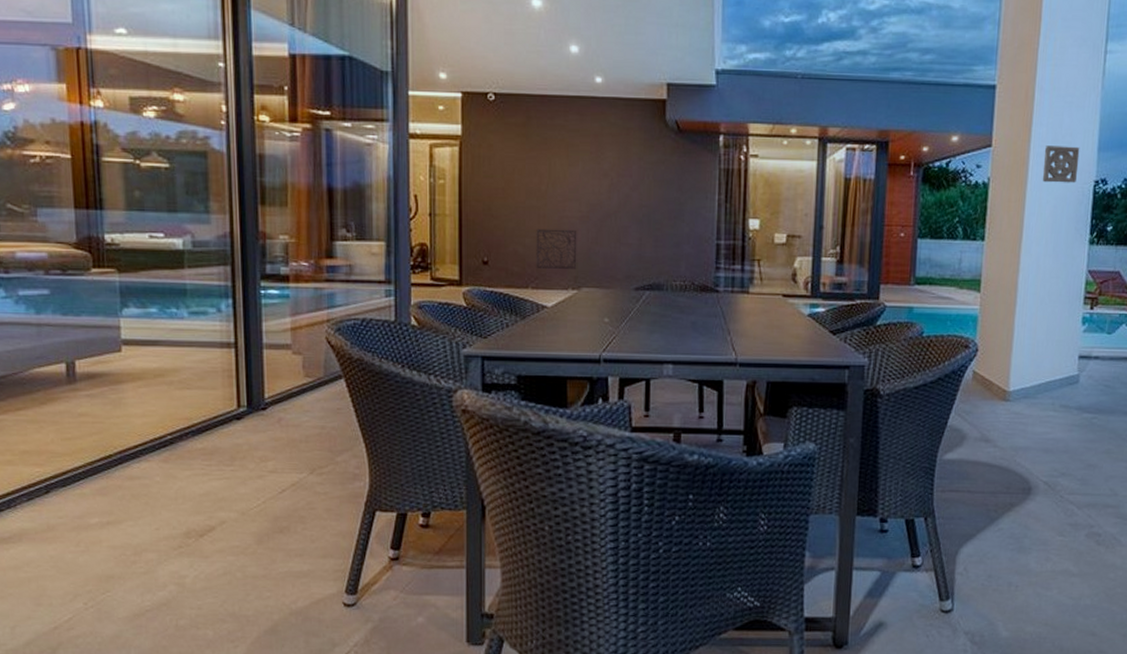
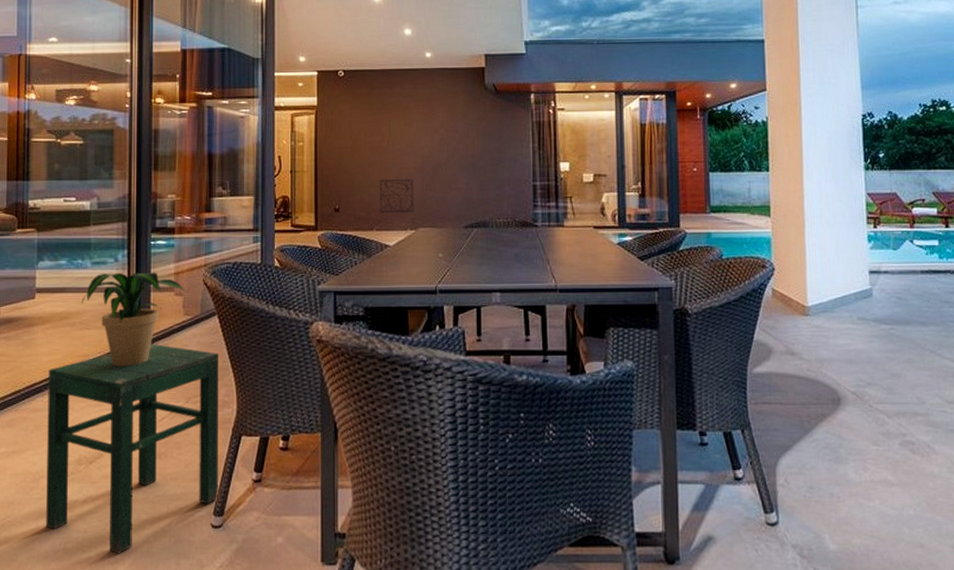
stool: none [143,407,350,632] -> present [46,343,218,554]
potted plant: none [178,324,309,432] -> present [81,272,188,366]
wall ornament: present [1042,145,1080,183] -> none [813,86,846,118]

